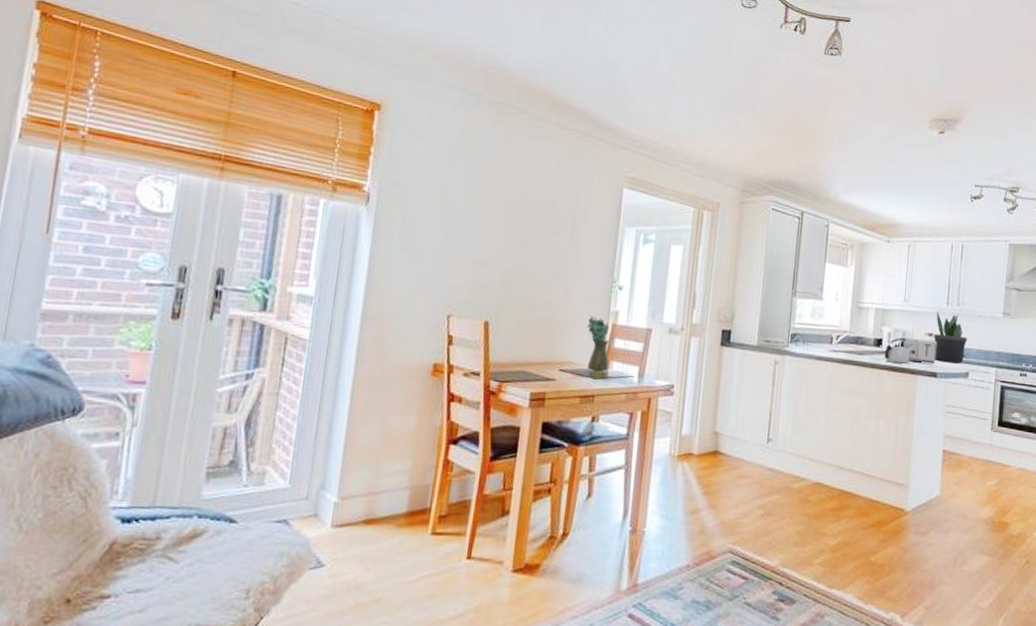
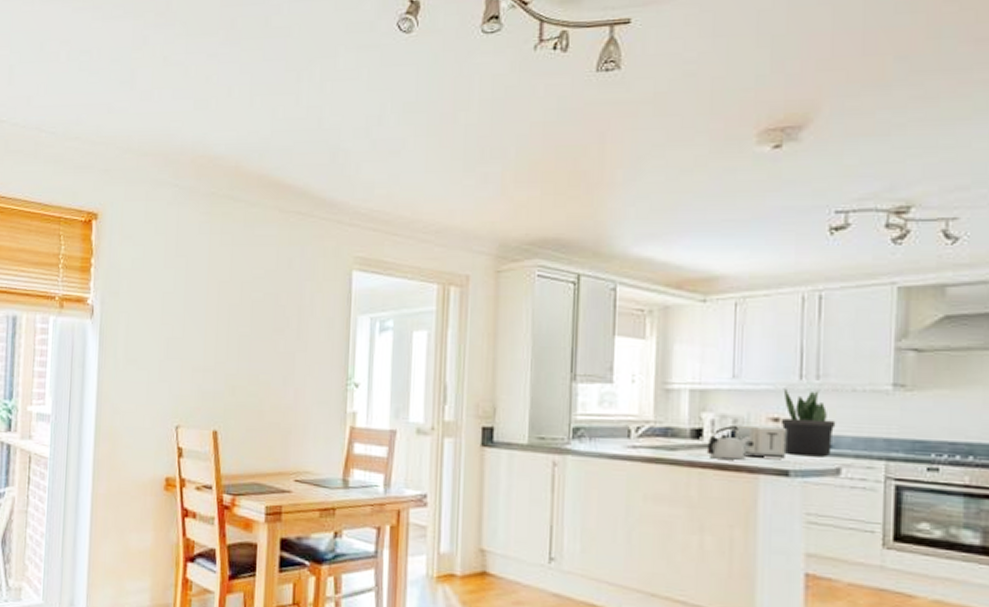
vase: present [587,316,610,380] -> none [322,419,350,490]

